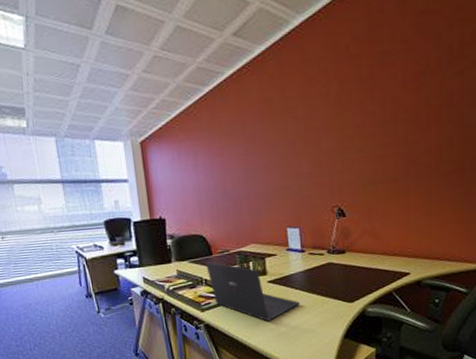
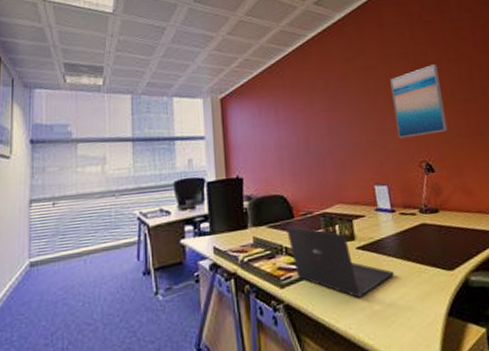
wall art: none [309,106,364,184] -> present [390,64,448,139]

